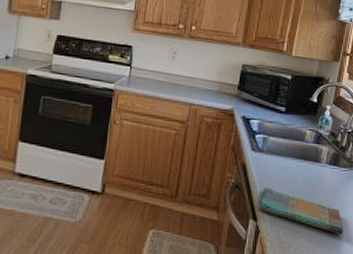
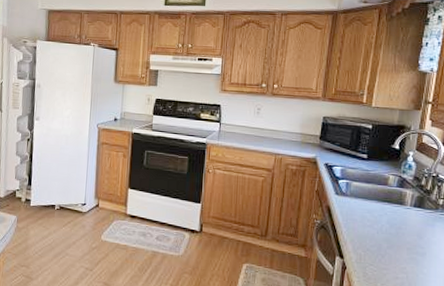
dish towel: present [257,188,344,235] -> none [343,228,432,273]

